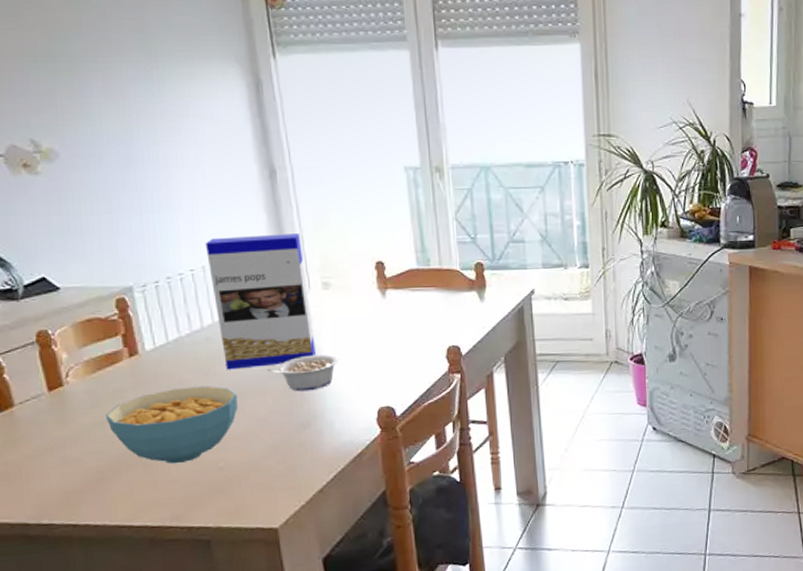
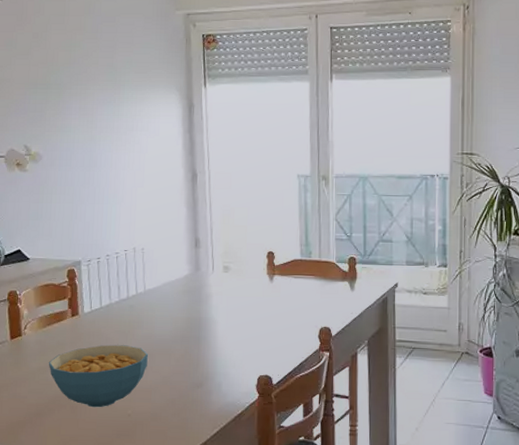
cereal box: present [206,234,316,370] -> none [138,225,213,333]
legume: present [267,354,338,392] -> none [173,326,230,357]

